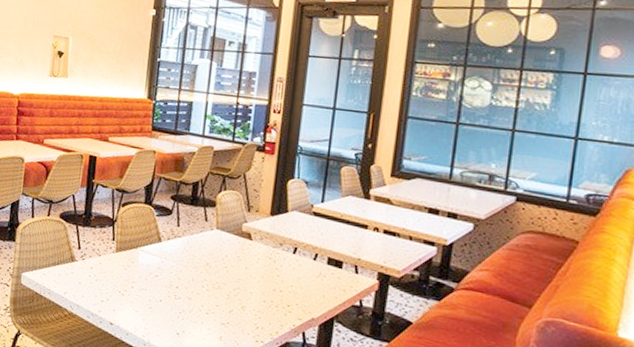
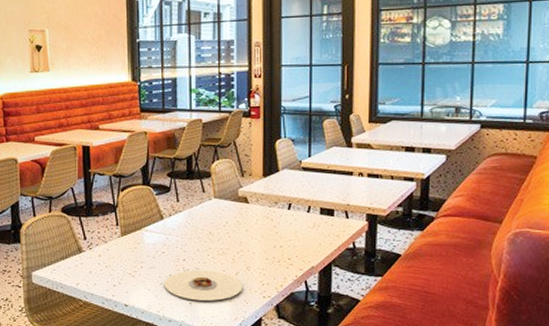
plate: none [153,298,235,336] -> present [164,270,242,301]

